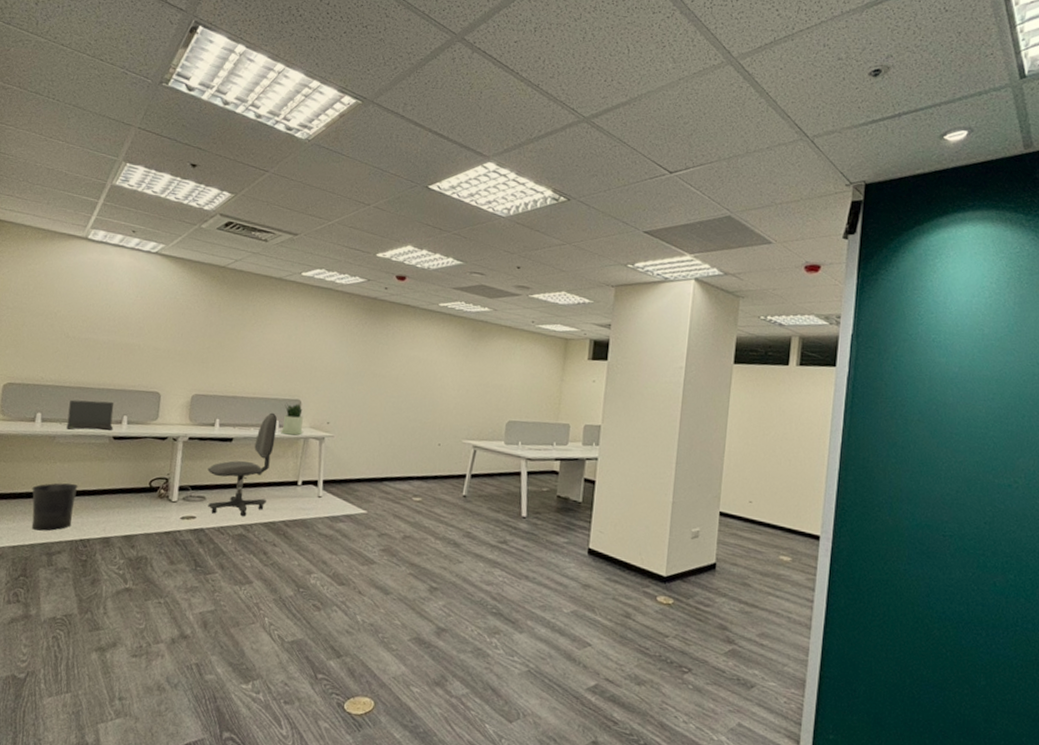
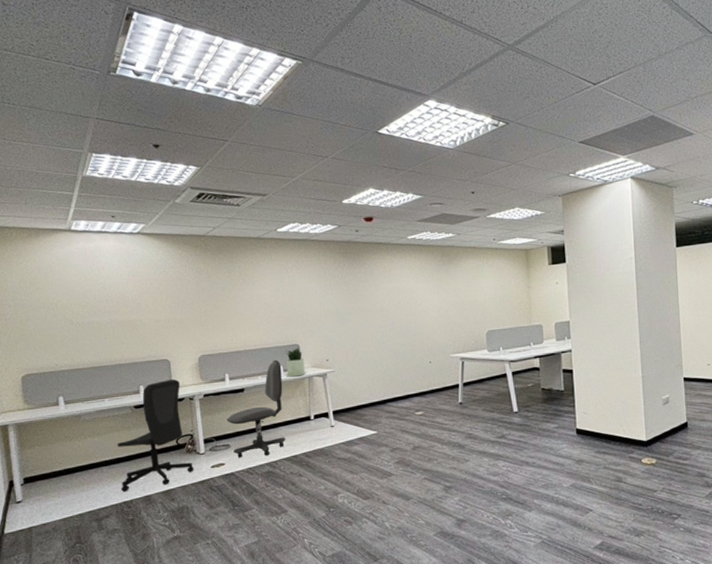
waste bin: present [31,483,79,531] -> none [69,454,112,501]
laptop: present [66,399,114,431] -> none [87,376,132,407]
office chair: none [80,414,166,530] -> present [117,379,195,493]

